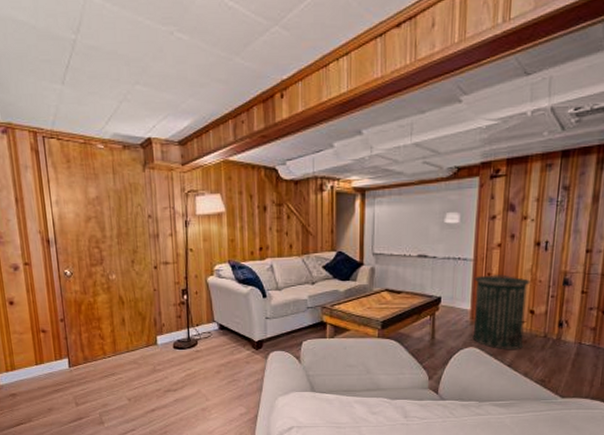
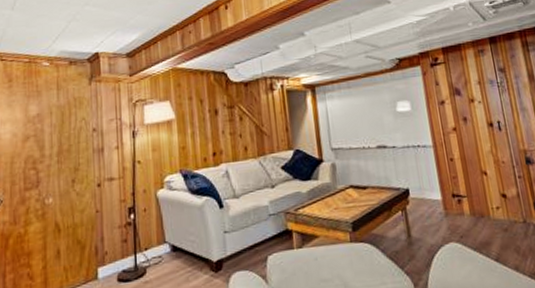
trash can: present [472,274,530,349] -> none [437,158,506,242]

